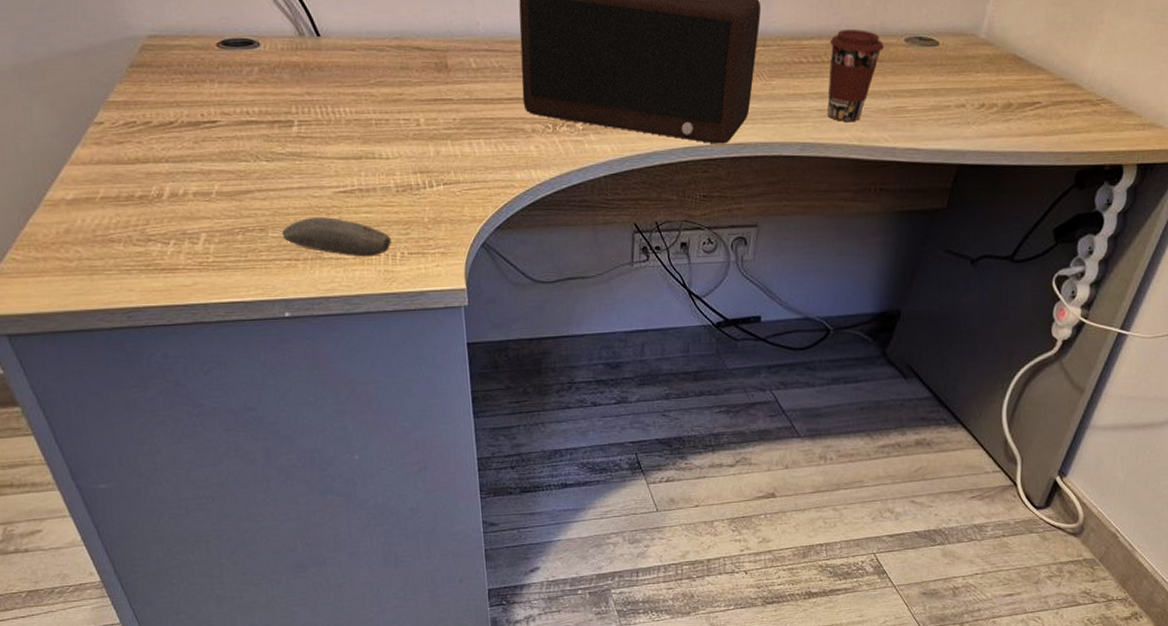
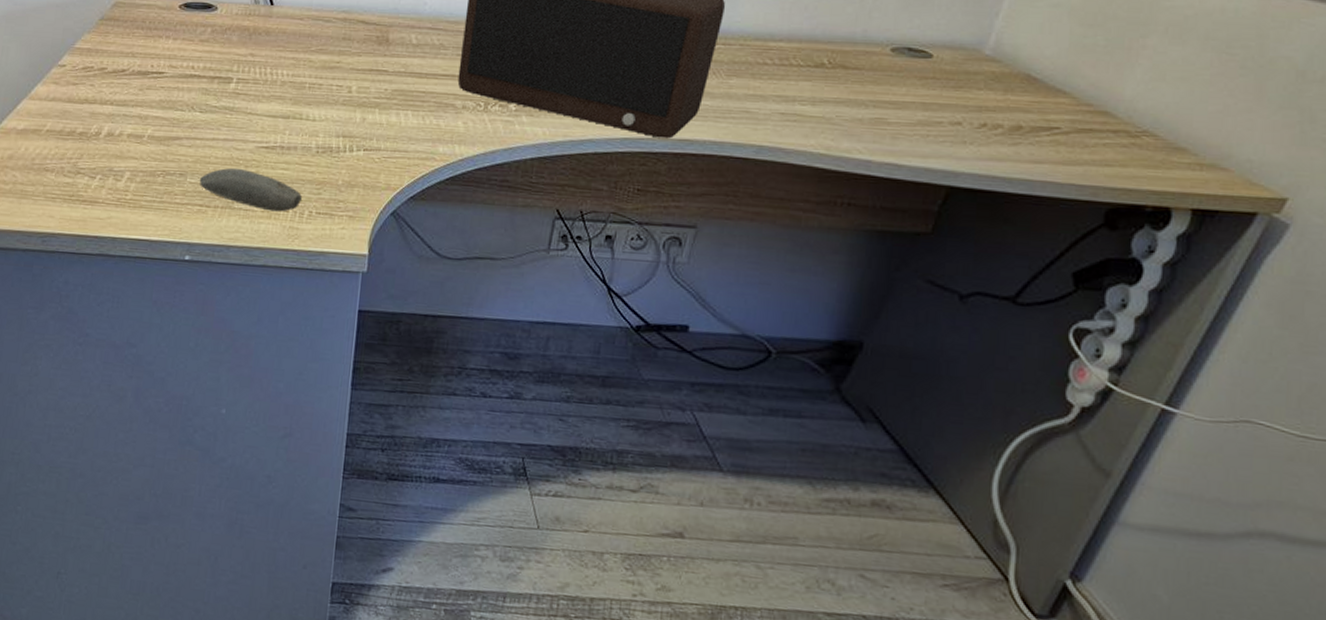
coffee cup: present [827,29,883,121] -> none [792,35,864,128]

